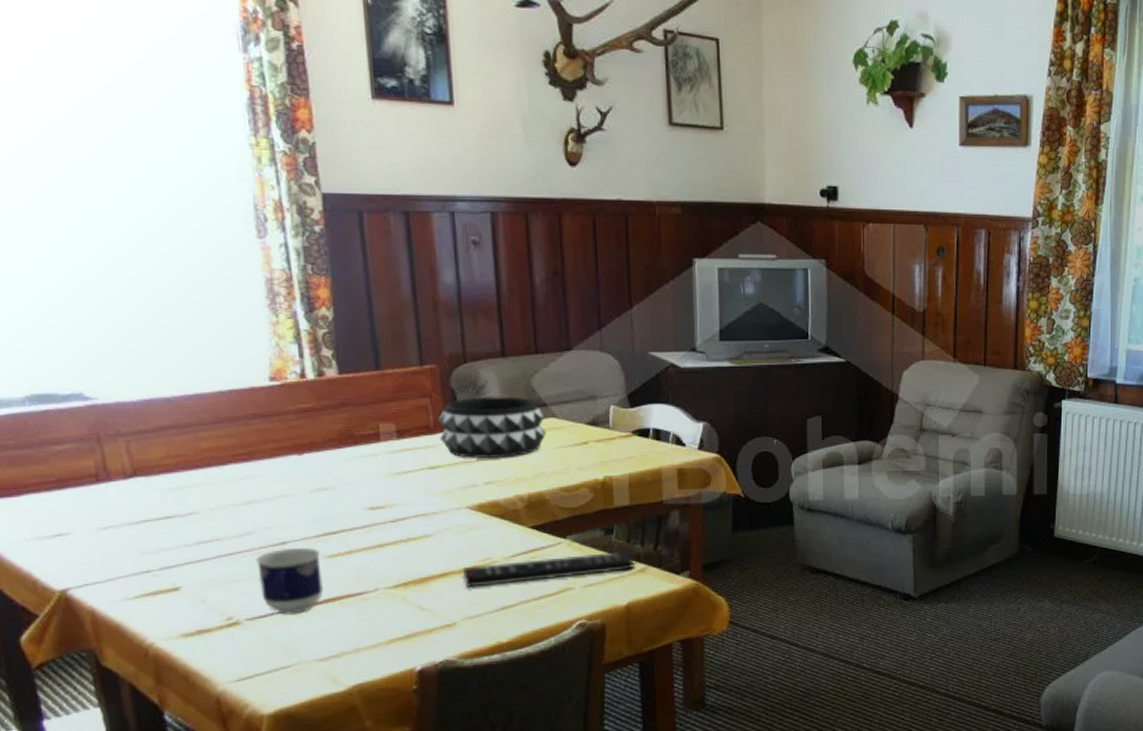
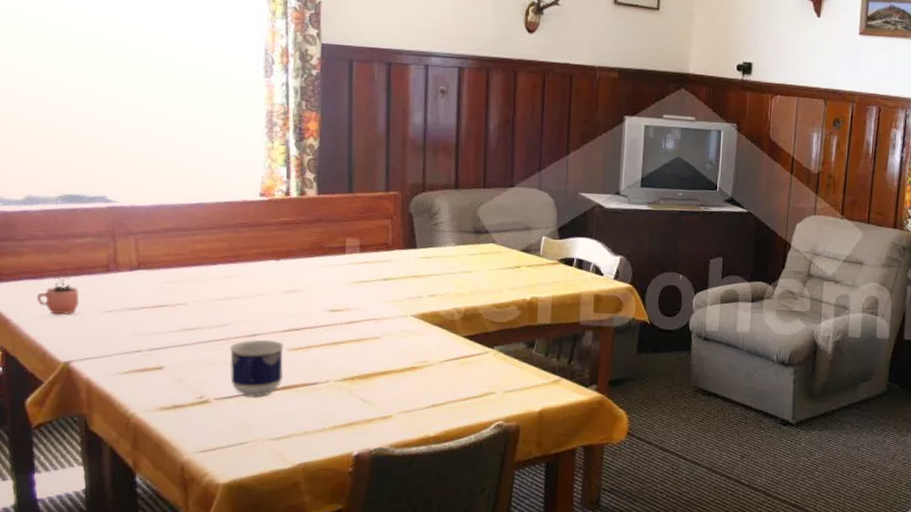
cocoa: none [15,480,68,537] -> present [36,267,79,315]
decorative bowl: present [438,396,547,458] -> none [395,221,487,275]
remote control: present [462,551,634,587] -> none [401,363,550,386]

